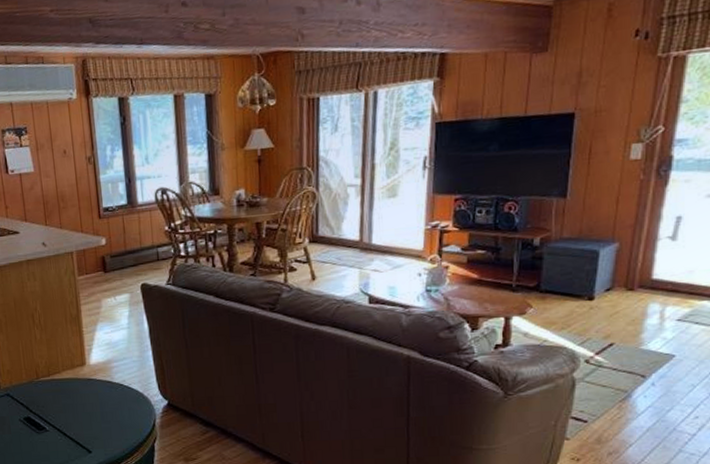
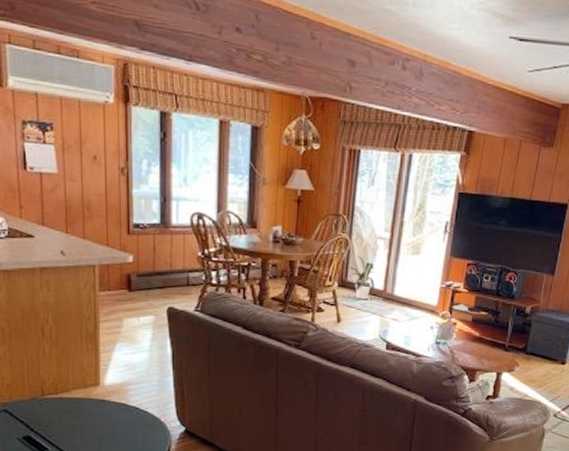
house plant: none [312,208,349,254] -> present [343,256,375,300]

